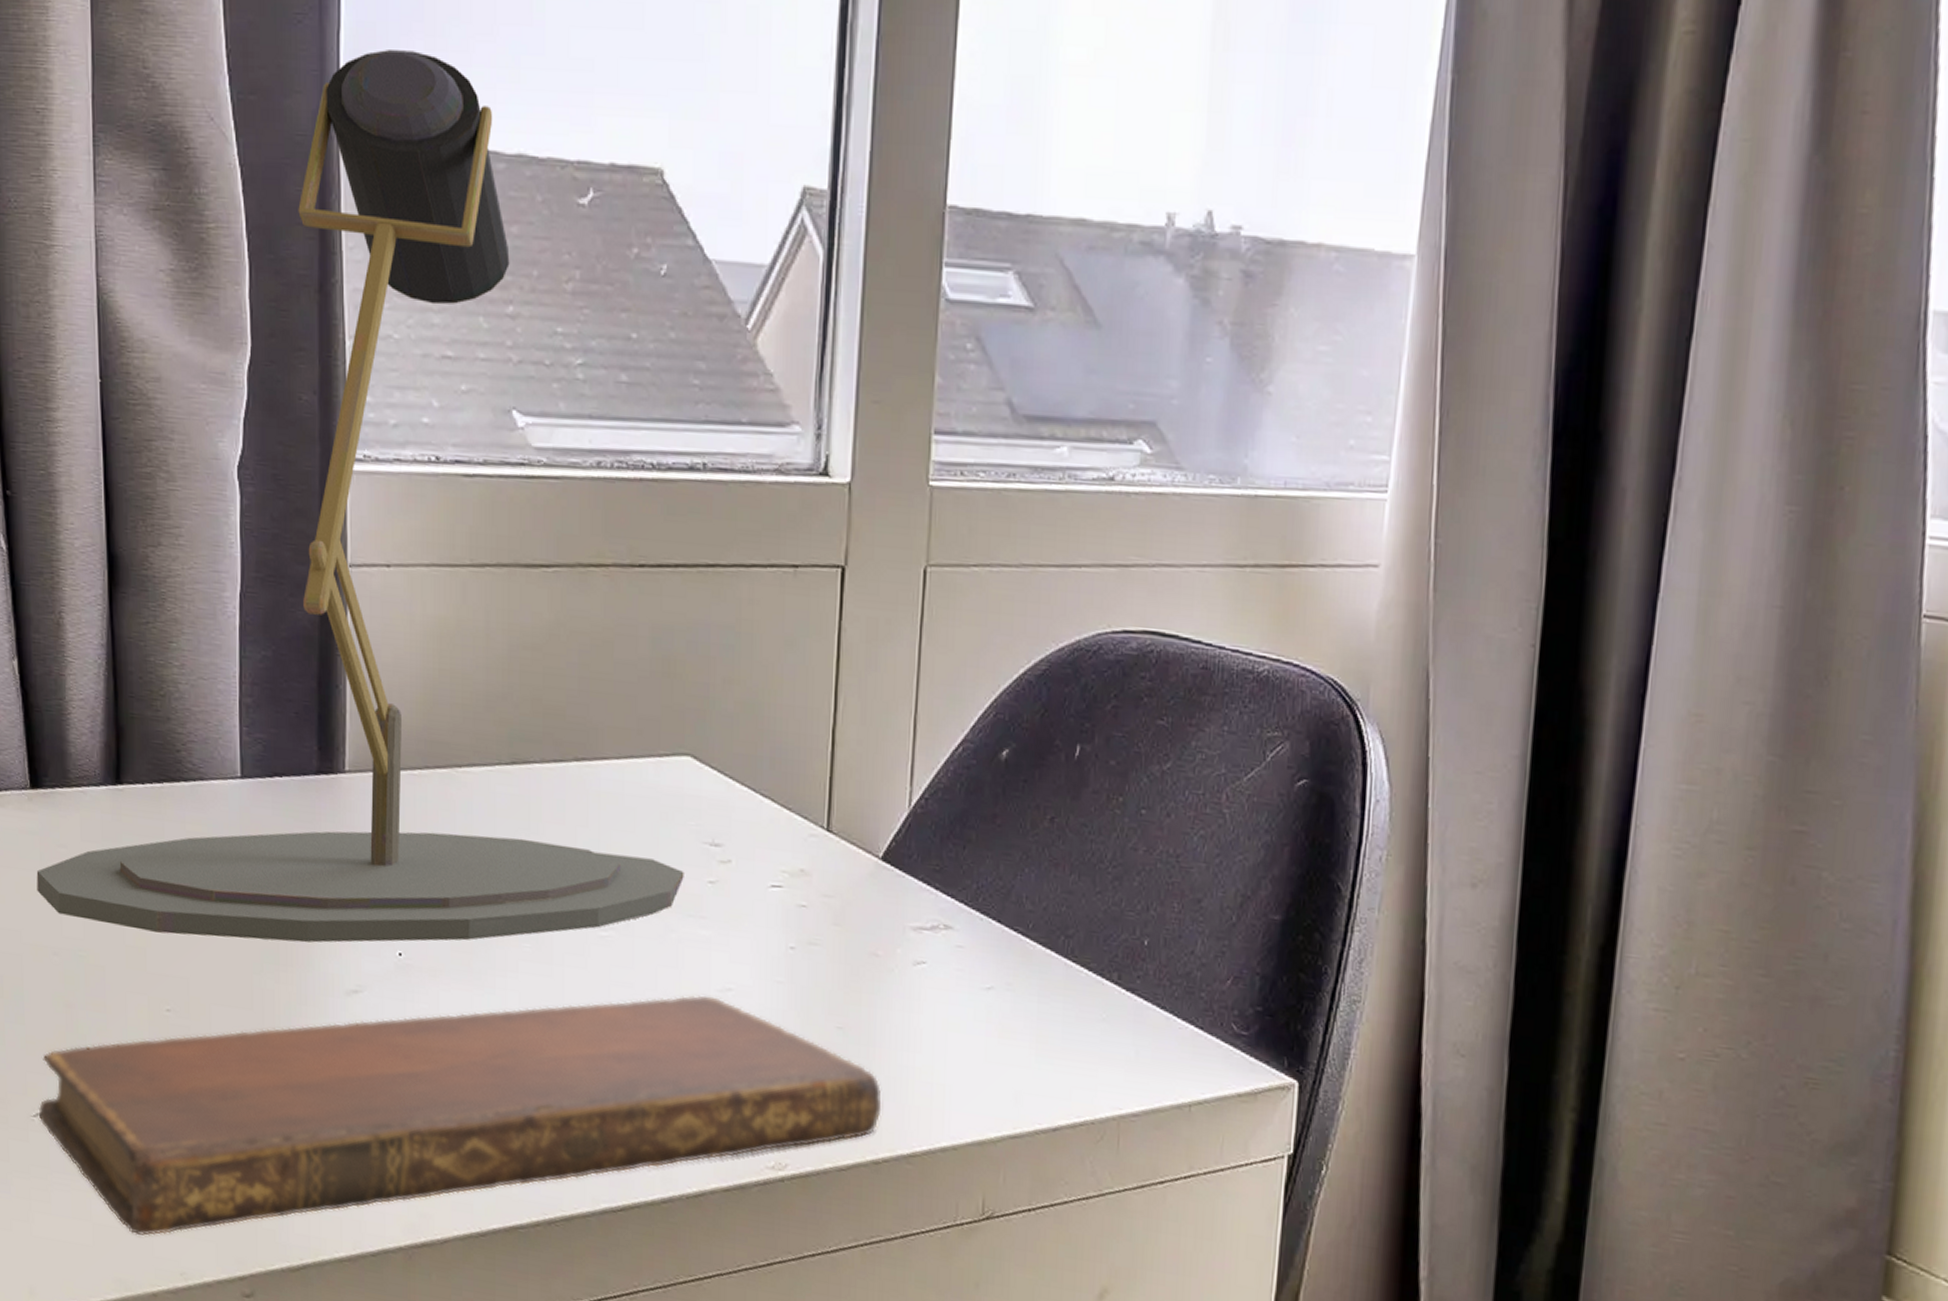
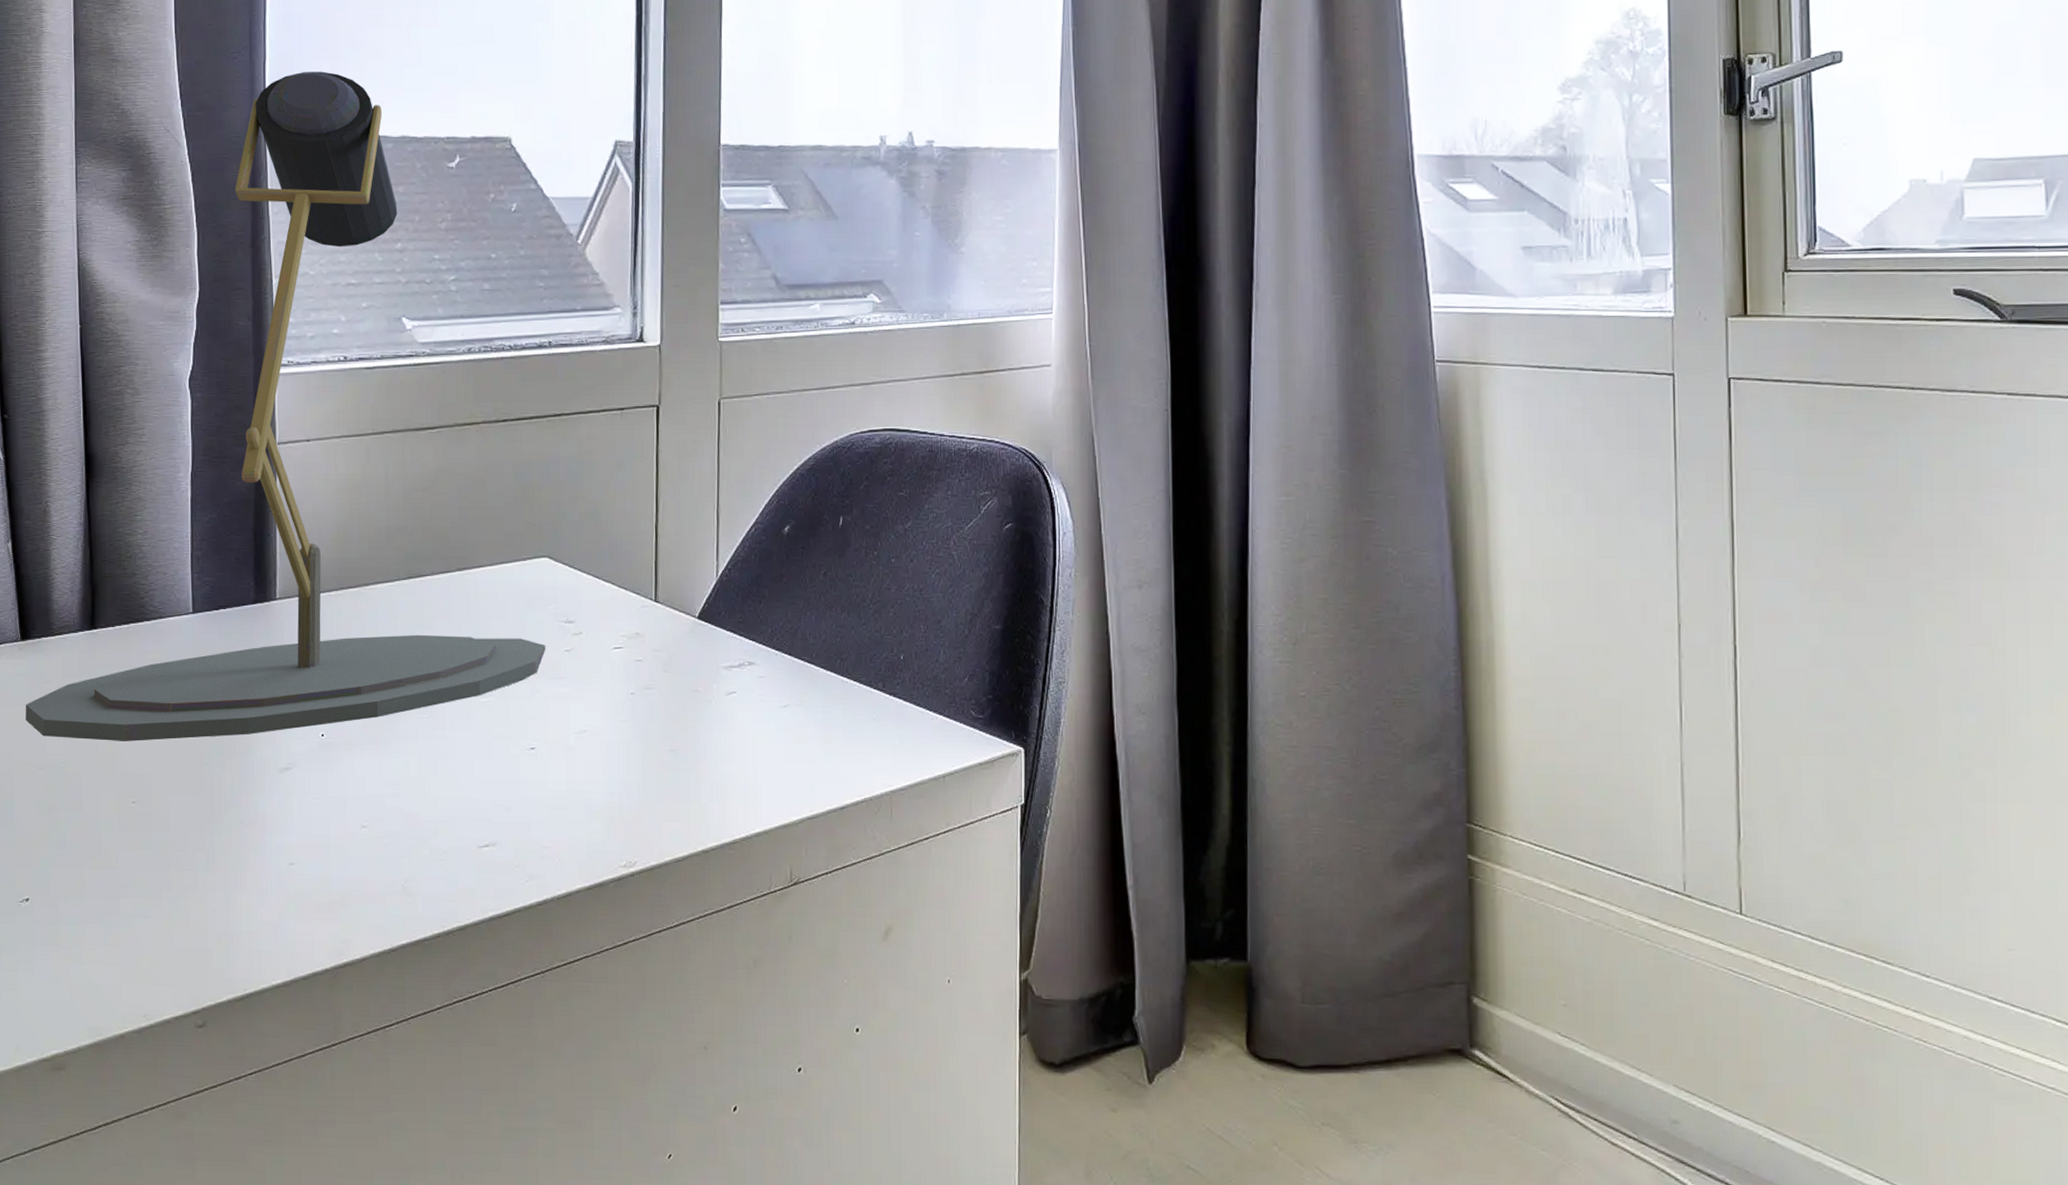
notebook: present [38,995,882,1236] -> none [24,738,708,989]

